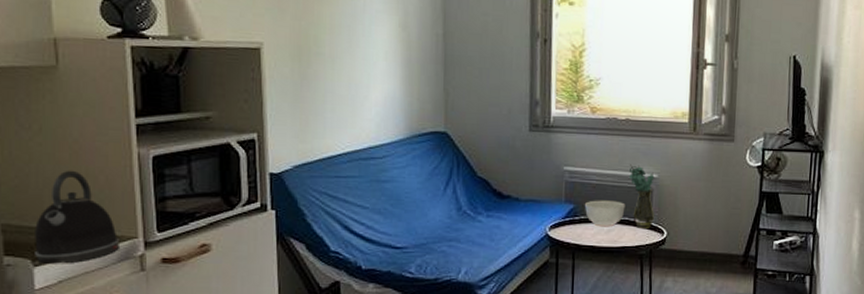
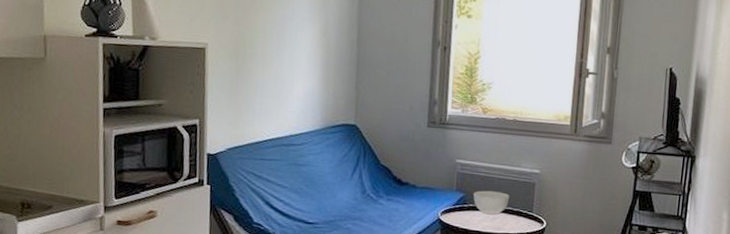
kettle: present [35,170,119,264] -> none [19,143,85,221]
vase: present [628,165,655,229] -> none [514,160,537,219]

